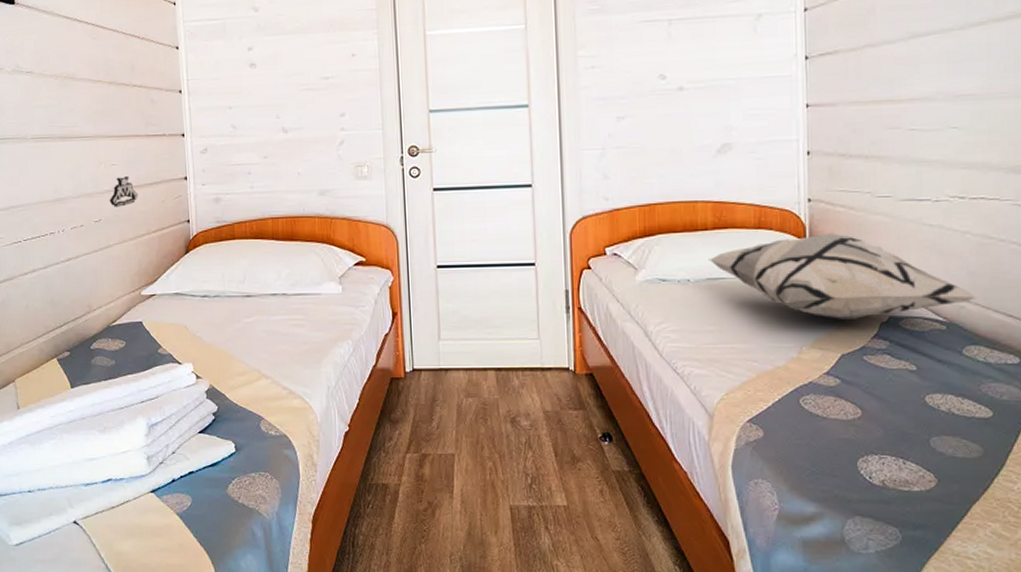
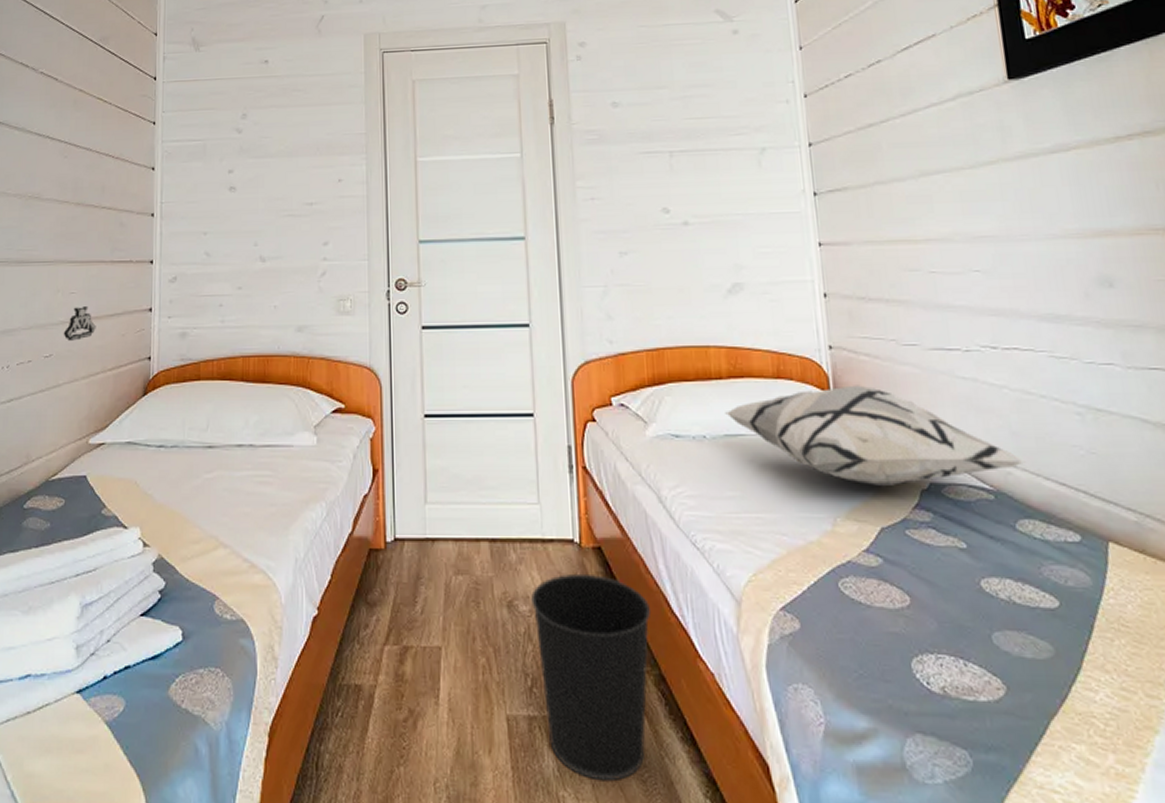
wastebasket: none [531,395,635,554] -> present [531,573,652,782]

